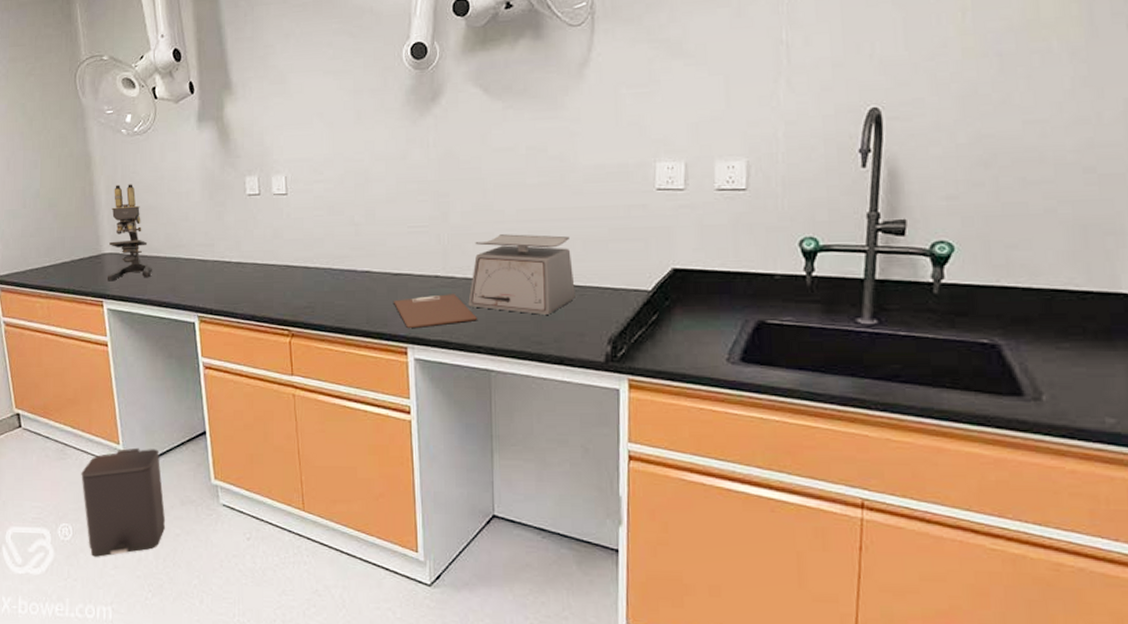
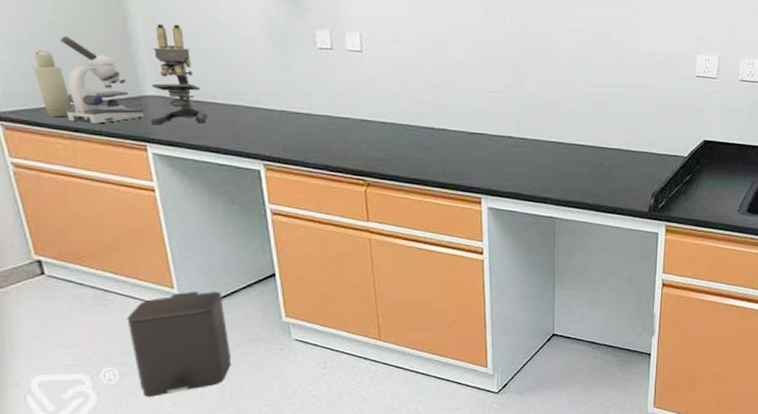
bottle: none [23,217,49,278] -> present [33,49,72,118]
microscope: none [43,204,102,284] -> present [60,36,144,125]
clipboard: present [394,294,477,329] -> none [469,152,545,182]
scale: present [468,234,576,315] -> none [538,104,628,173]

